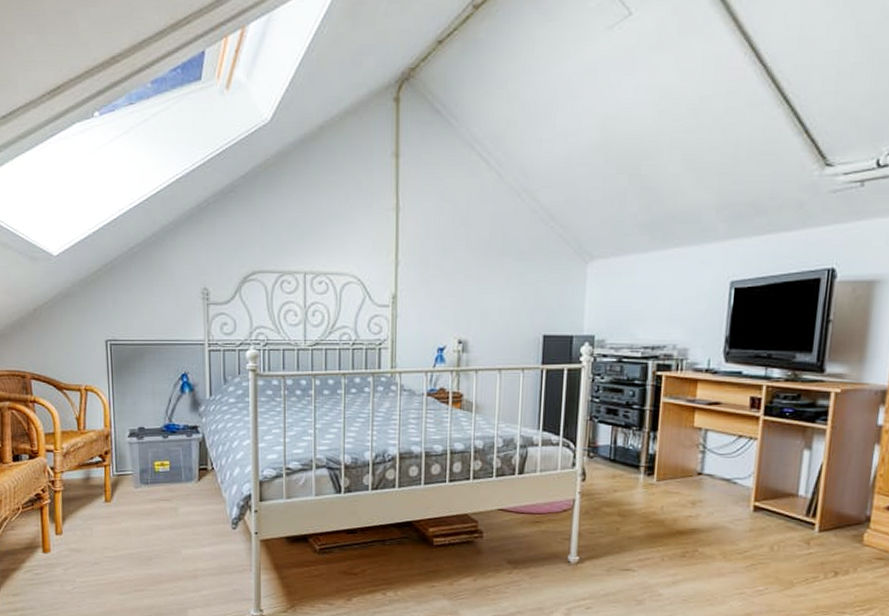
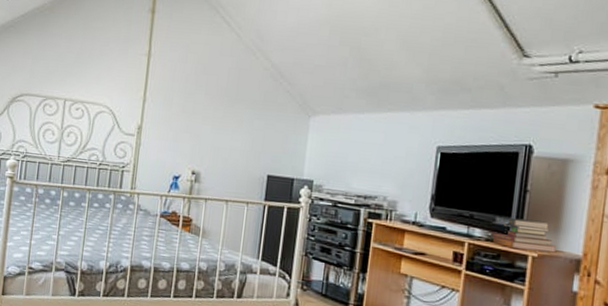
books: none [791,352,861,387] -> present [491,217,557,253]

